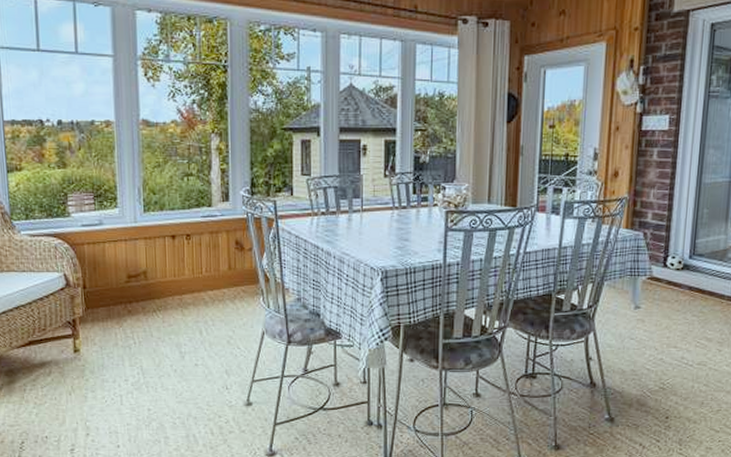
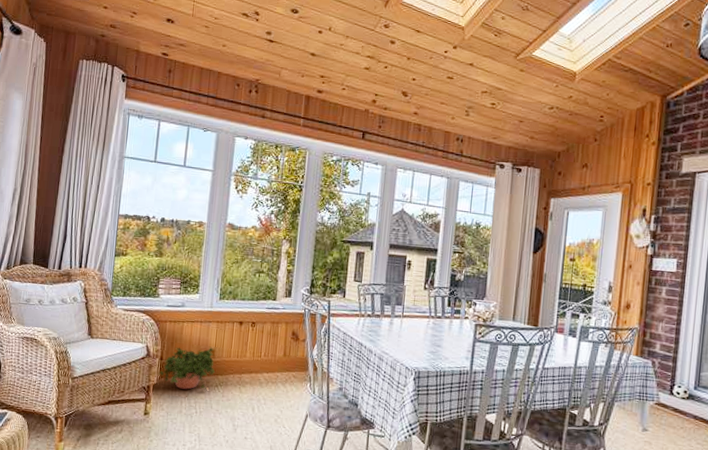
potted plant: none [83,269,150,319] -> present [158,347,215,390]

